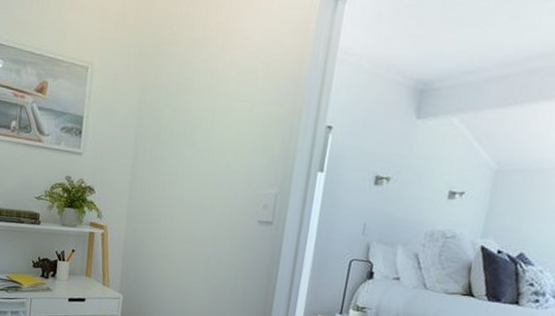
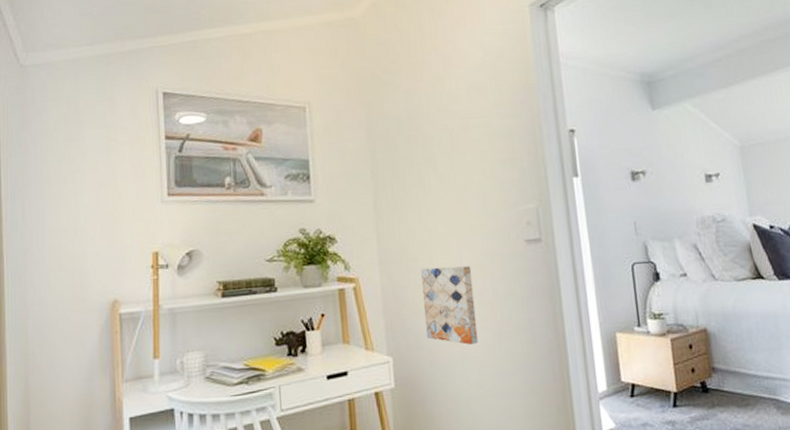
wall art: none [154,228,205,299] -> present [420,266,479,345]

